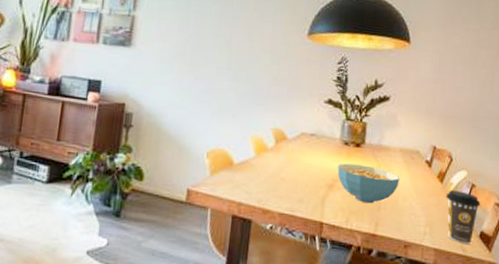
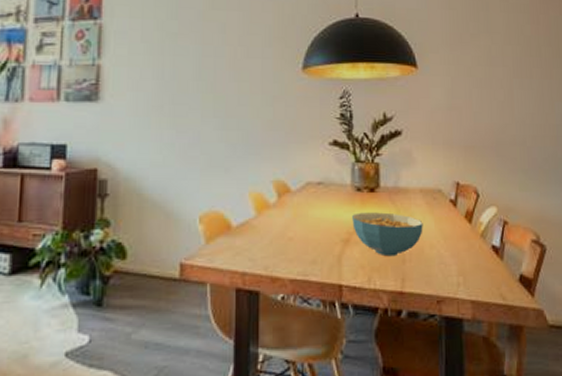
coffee cup: present [446,190,481,244] -> none [477,230,516,291]

